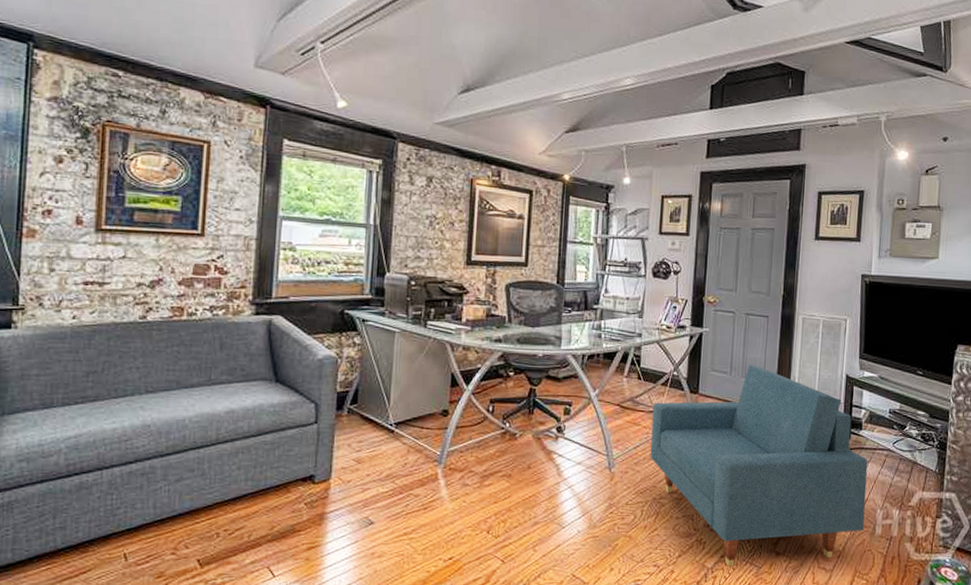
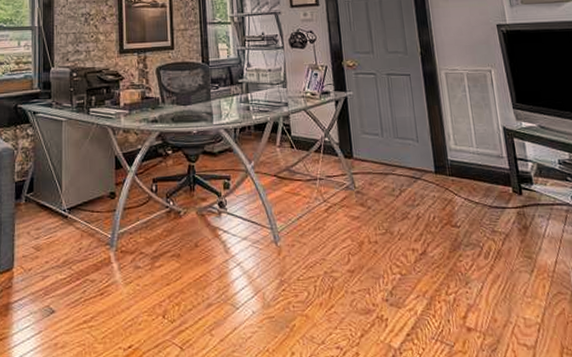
armchair: present [650,365,868,567] -> none [309,124,560,346]

